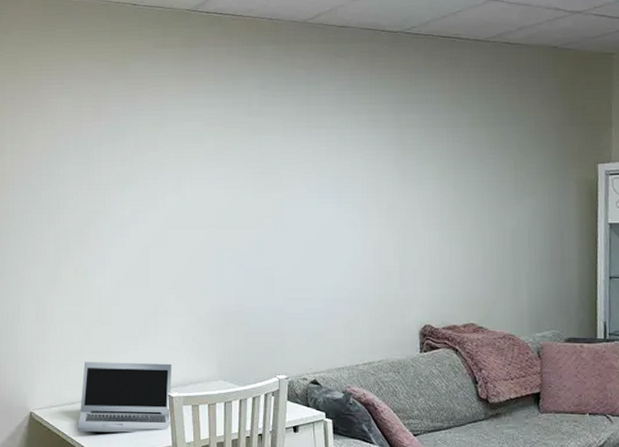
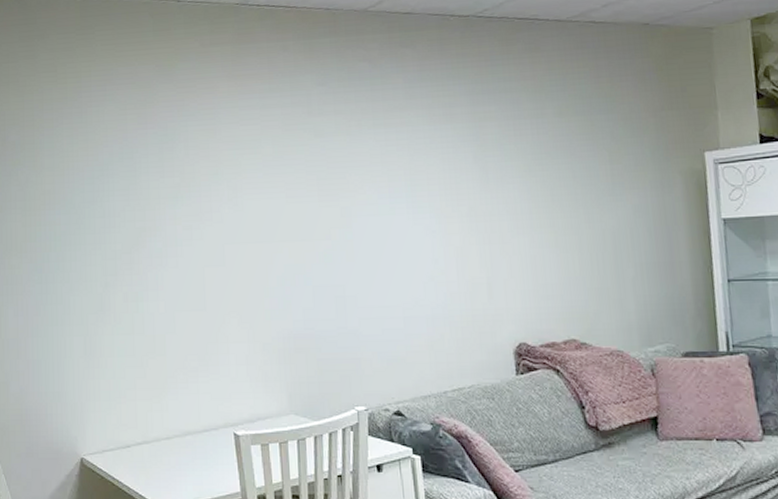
laptop: present [77,362,172,433] -> none [134,397,239,479]

